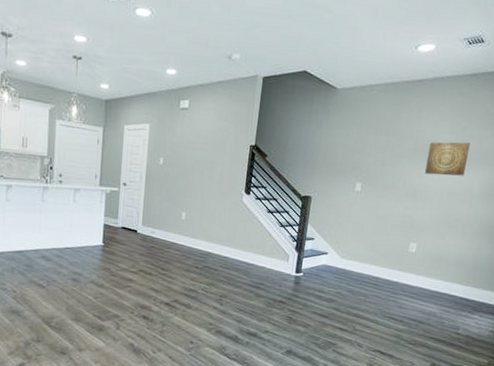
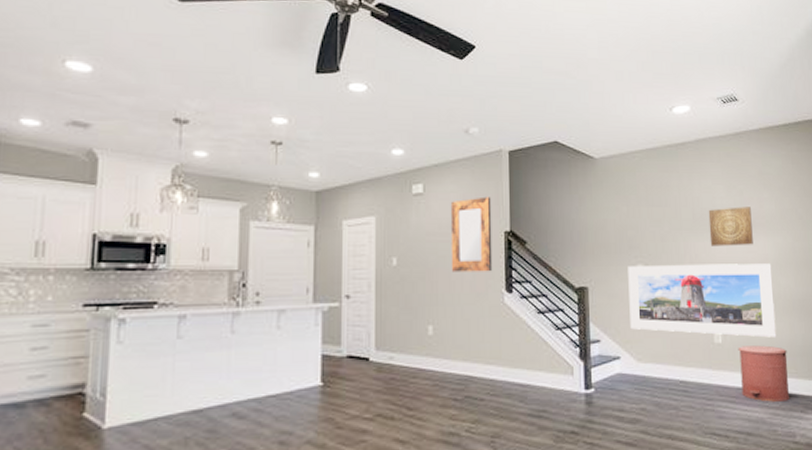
home mirror: none [204,115,243,177] -> present [450,196,493,272]
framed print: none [340,183,476,254] -> present [628,263,777,338]
trash can: none [422,257,470,303] -> present [738,345,789,402]

